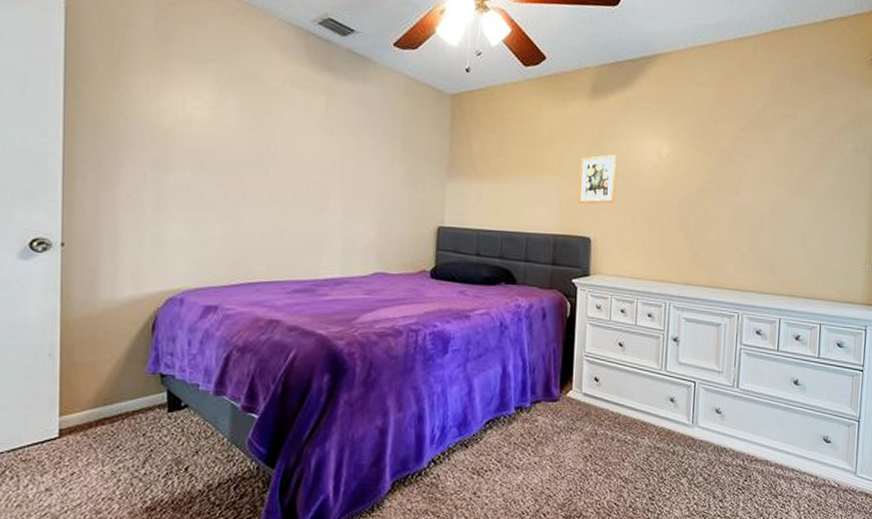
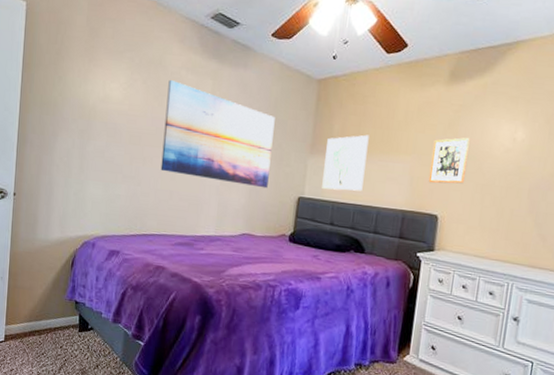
wall art: none [266,95,405,219] -> present [160,79,275,189]
wall art: none [464,154,512,217] -> present [322,134,369,191]

